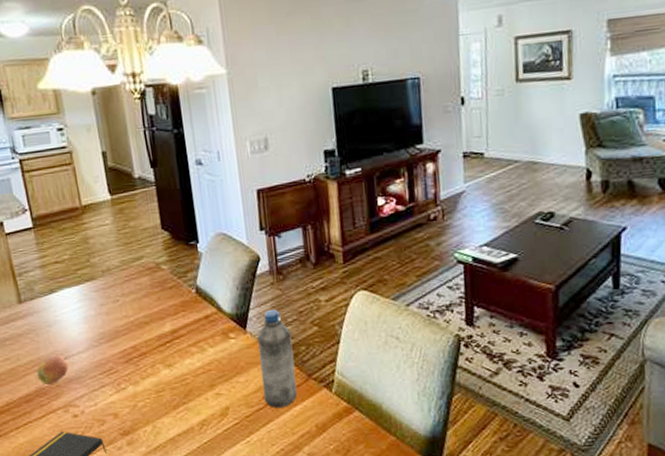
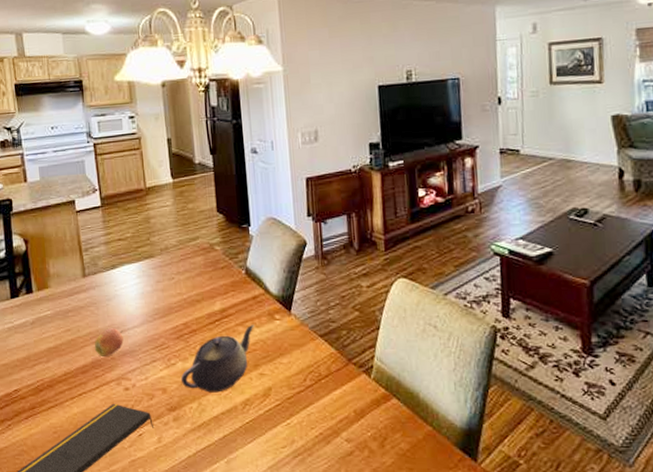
teapot: none [132,344,208,415] -> present [180,324,254,393]
water bottle: present [257,309,298,408] -> none [301,292,338,391]

